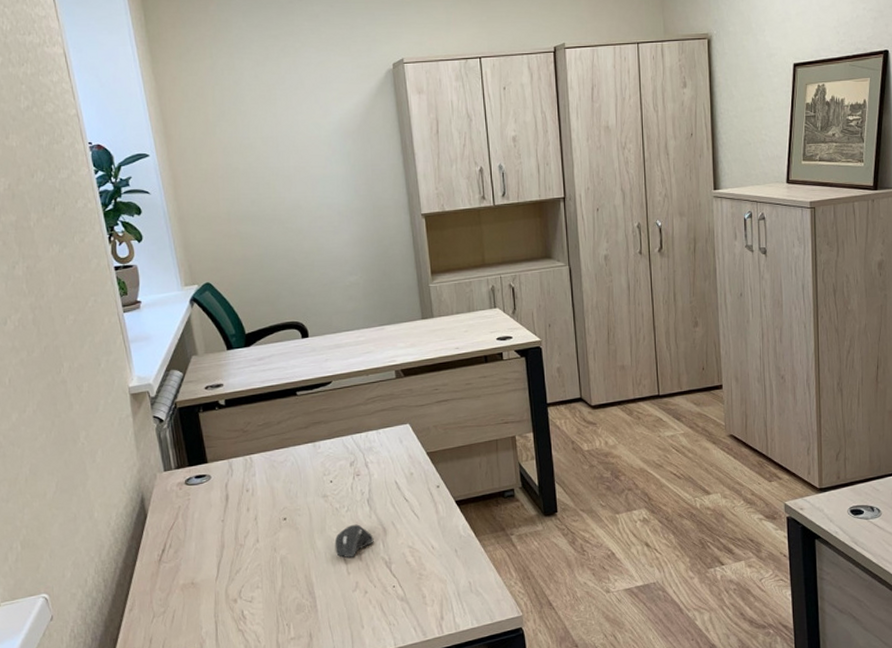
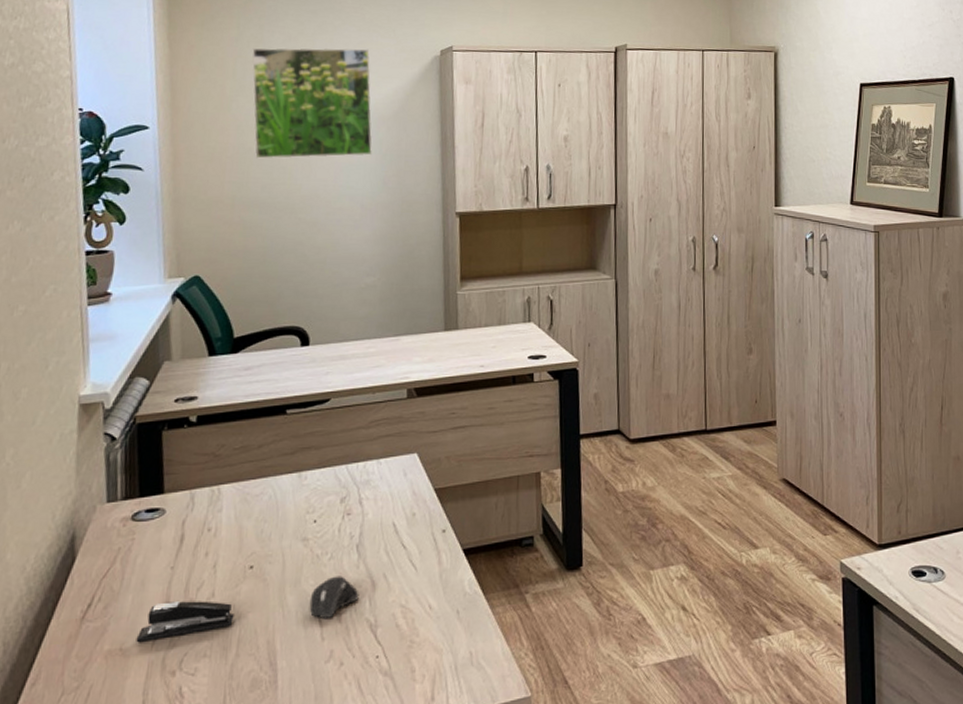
stapler: none [203,545,276,578] -> present [136,601,234,643]
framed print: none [226,68,342,177] -> present [252,48,372,159]

